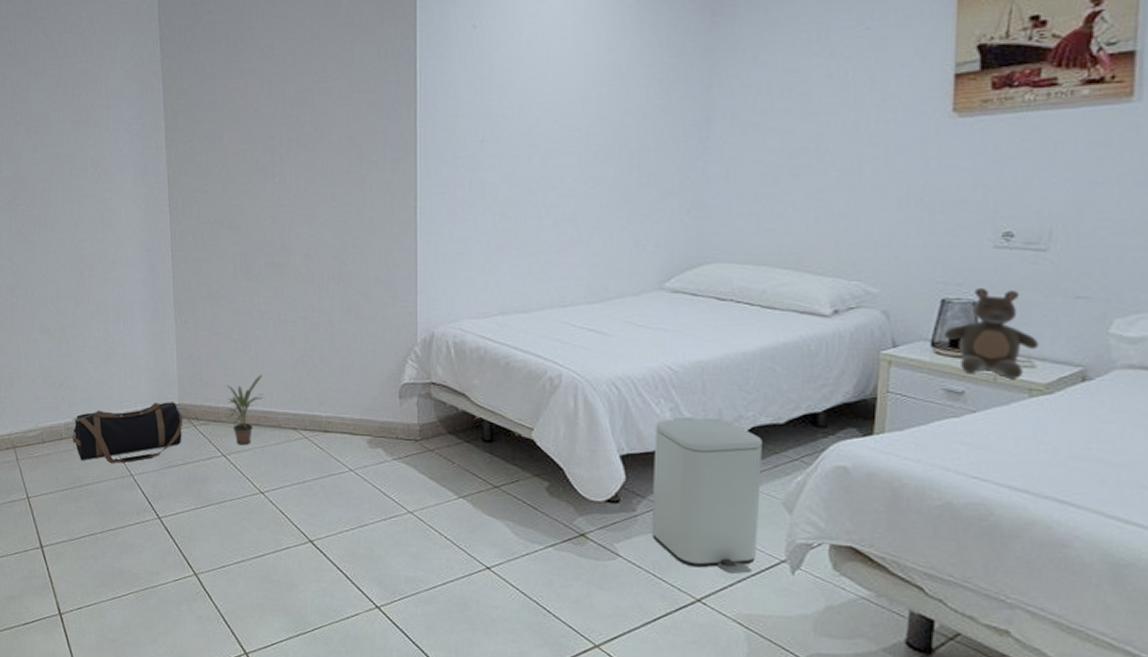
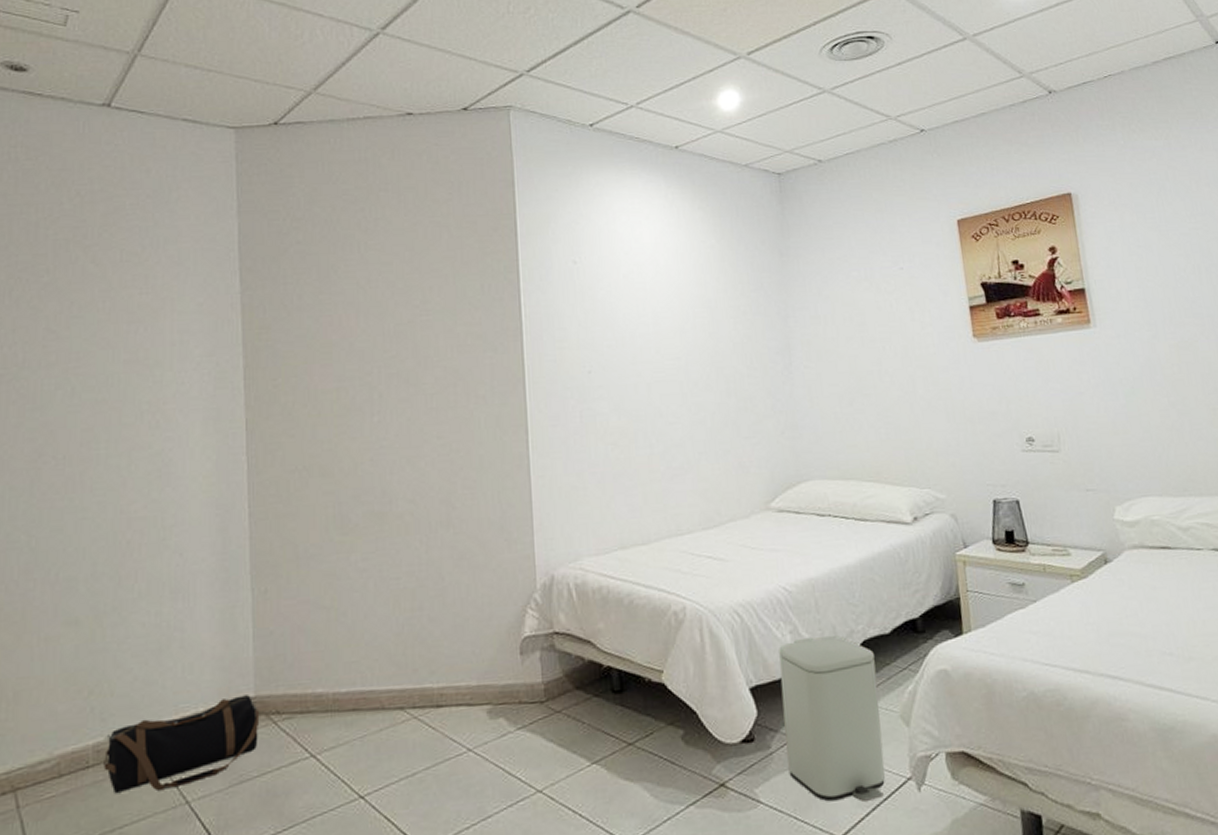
potted plant: present [226,375,264,445] -> none [316,646,364,739]
stuffed bear: present [943,287,1040,379] -> none [1000,487,1070,567]

